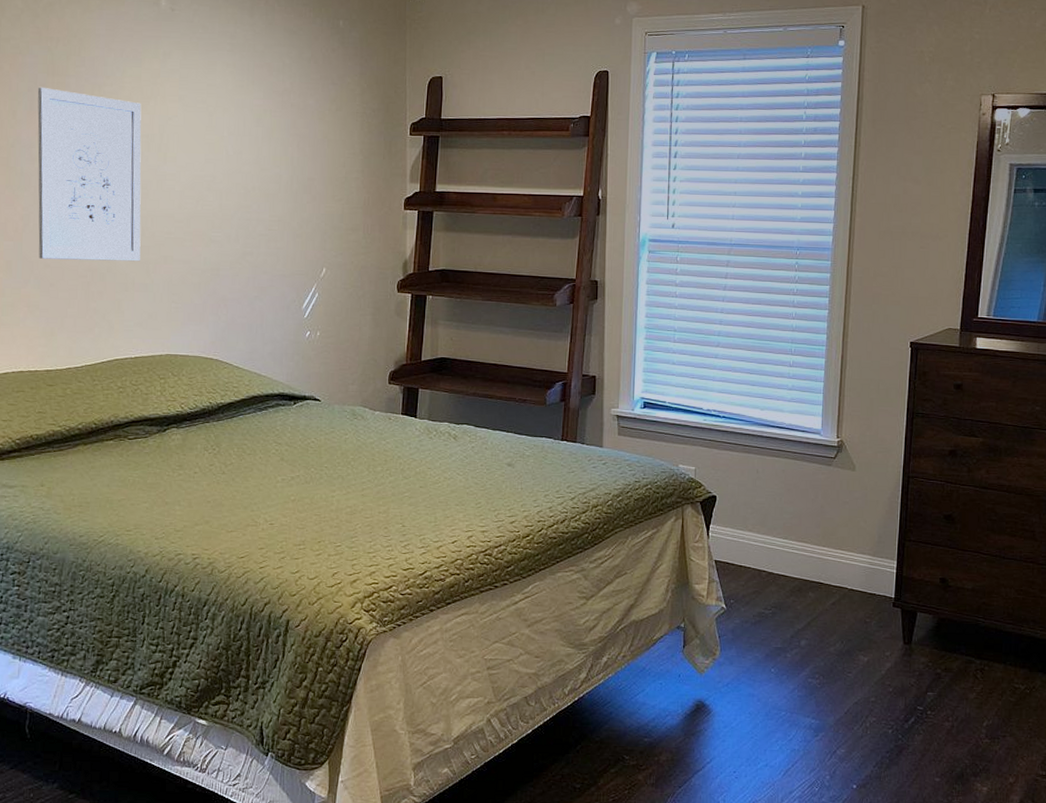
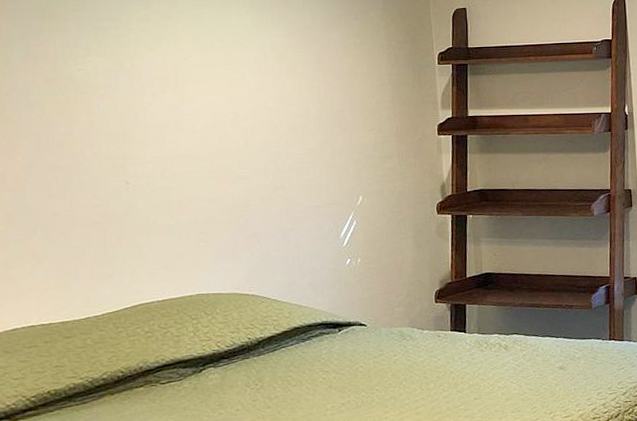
wall art: present [37,87,142,262] -> none [33,33,161,208]

